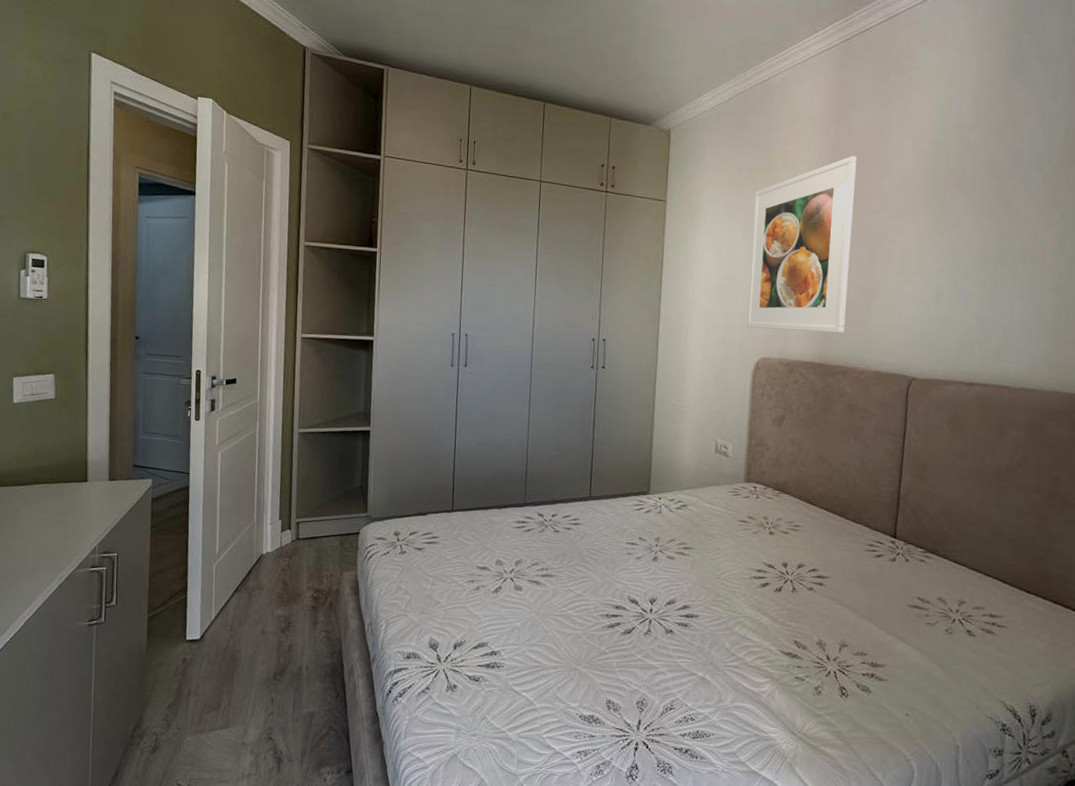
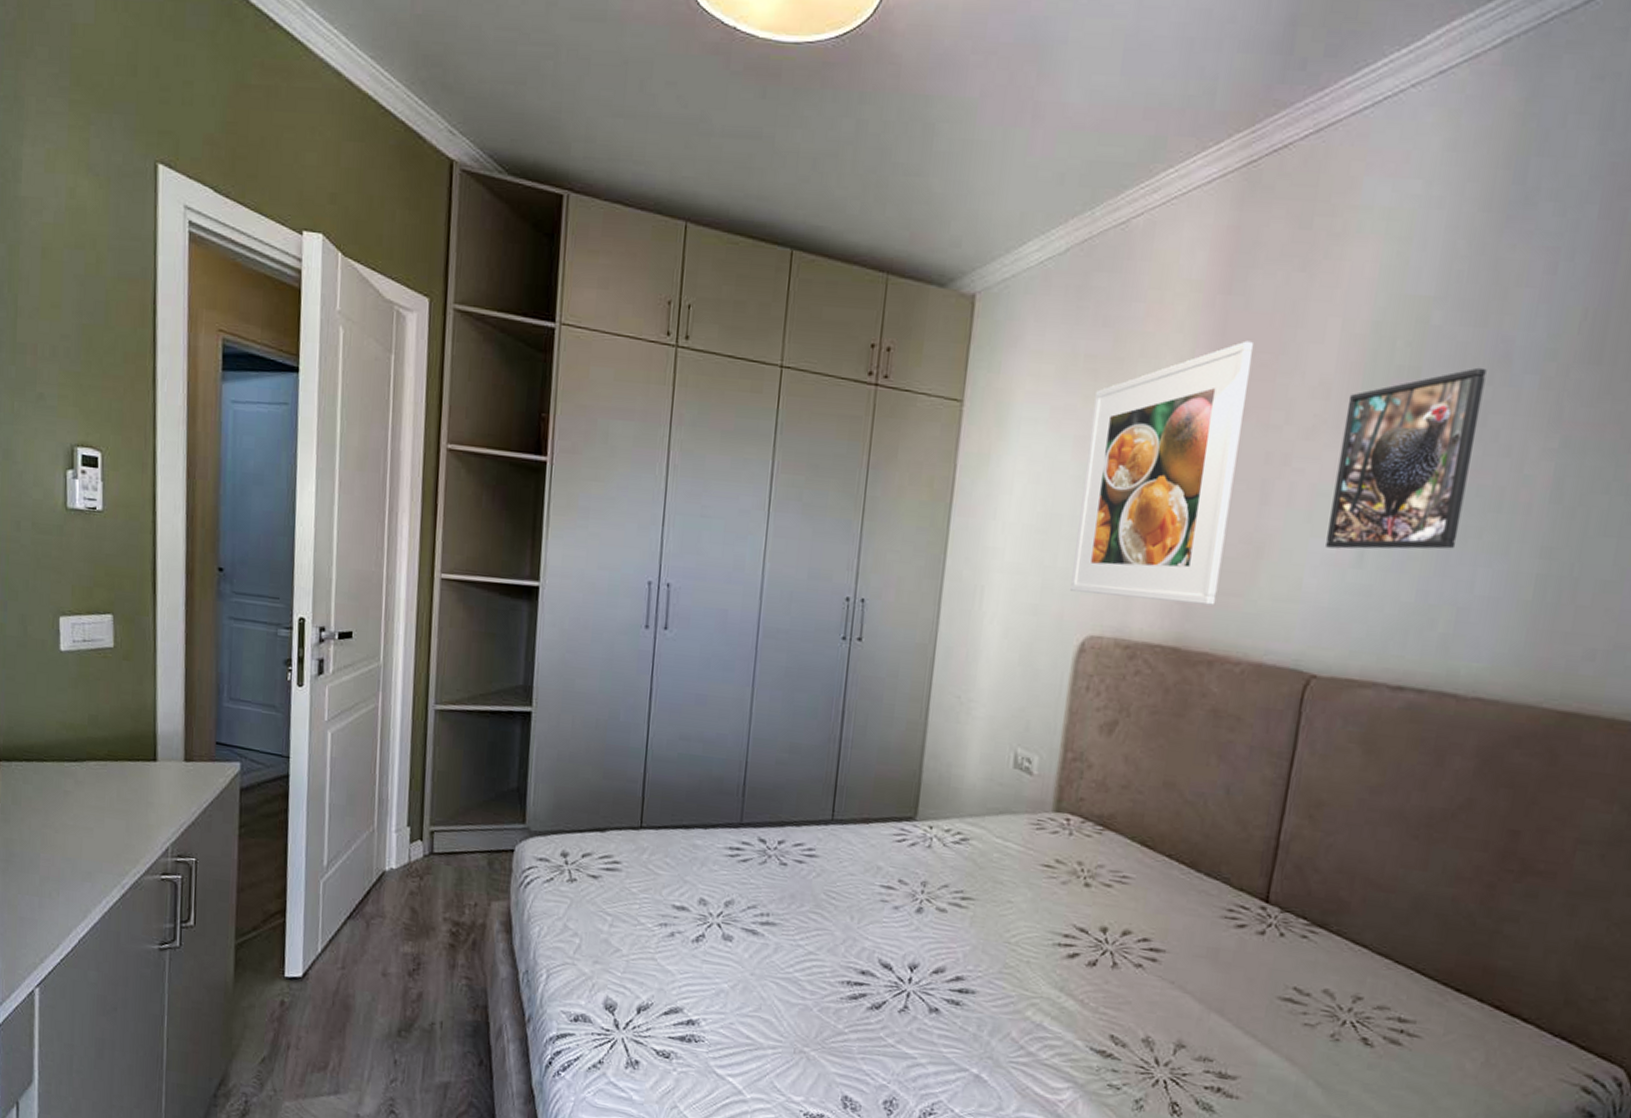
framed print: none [915,169,1008,292] -> present [1326,367,1487,549]

